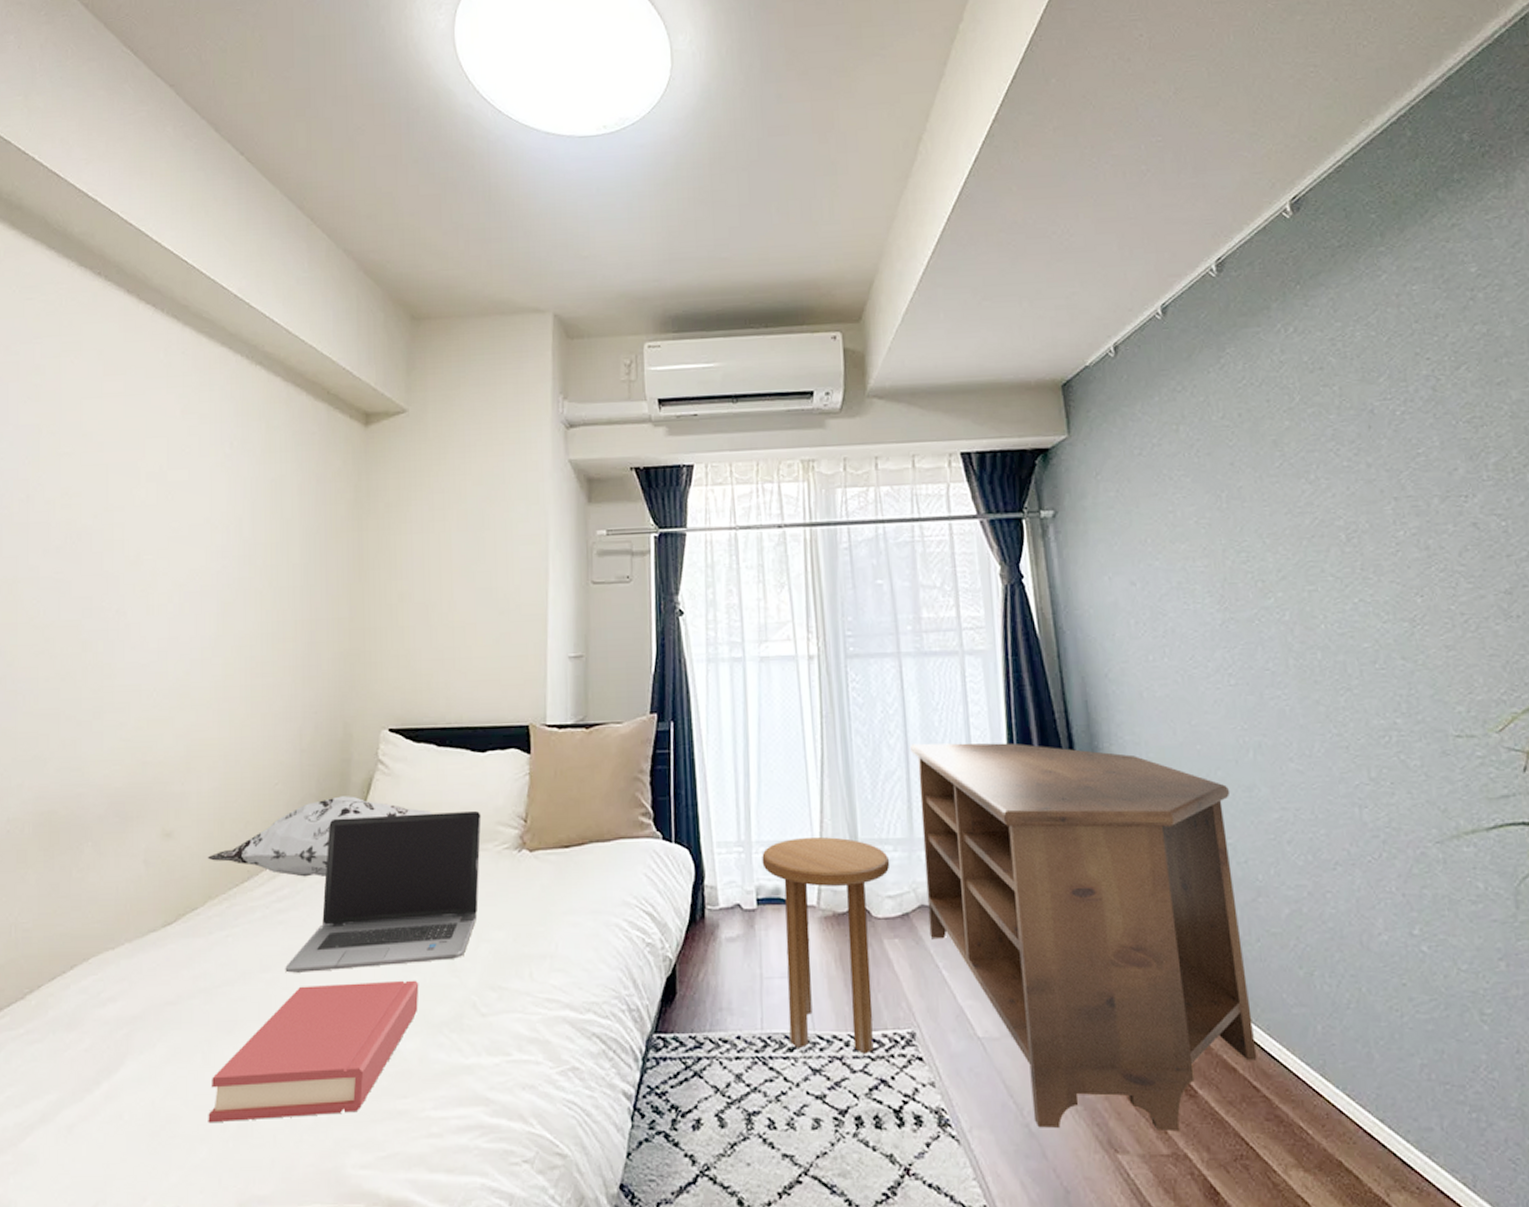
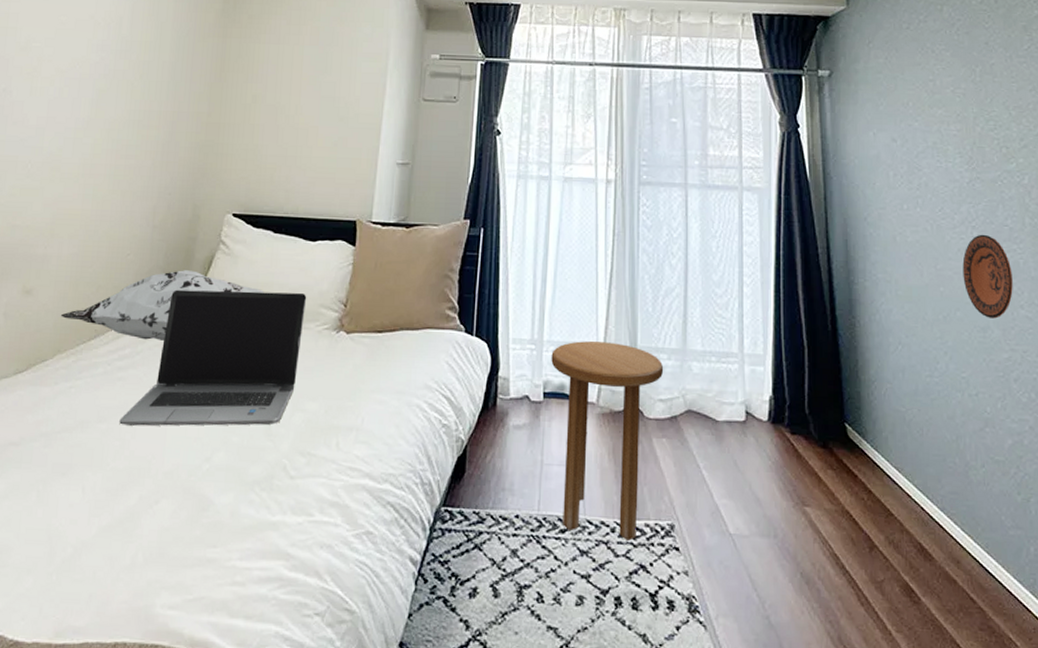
hardback book: present [208,980,419,1124] -> none [36,438,237,557]
tv stand: present [911,742,1257,1132] -> none [690,265,976,634]
decorative plate: none [1220,681,1280,776] -> present [962,234,1013,319]

